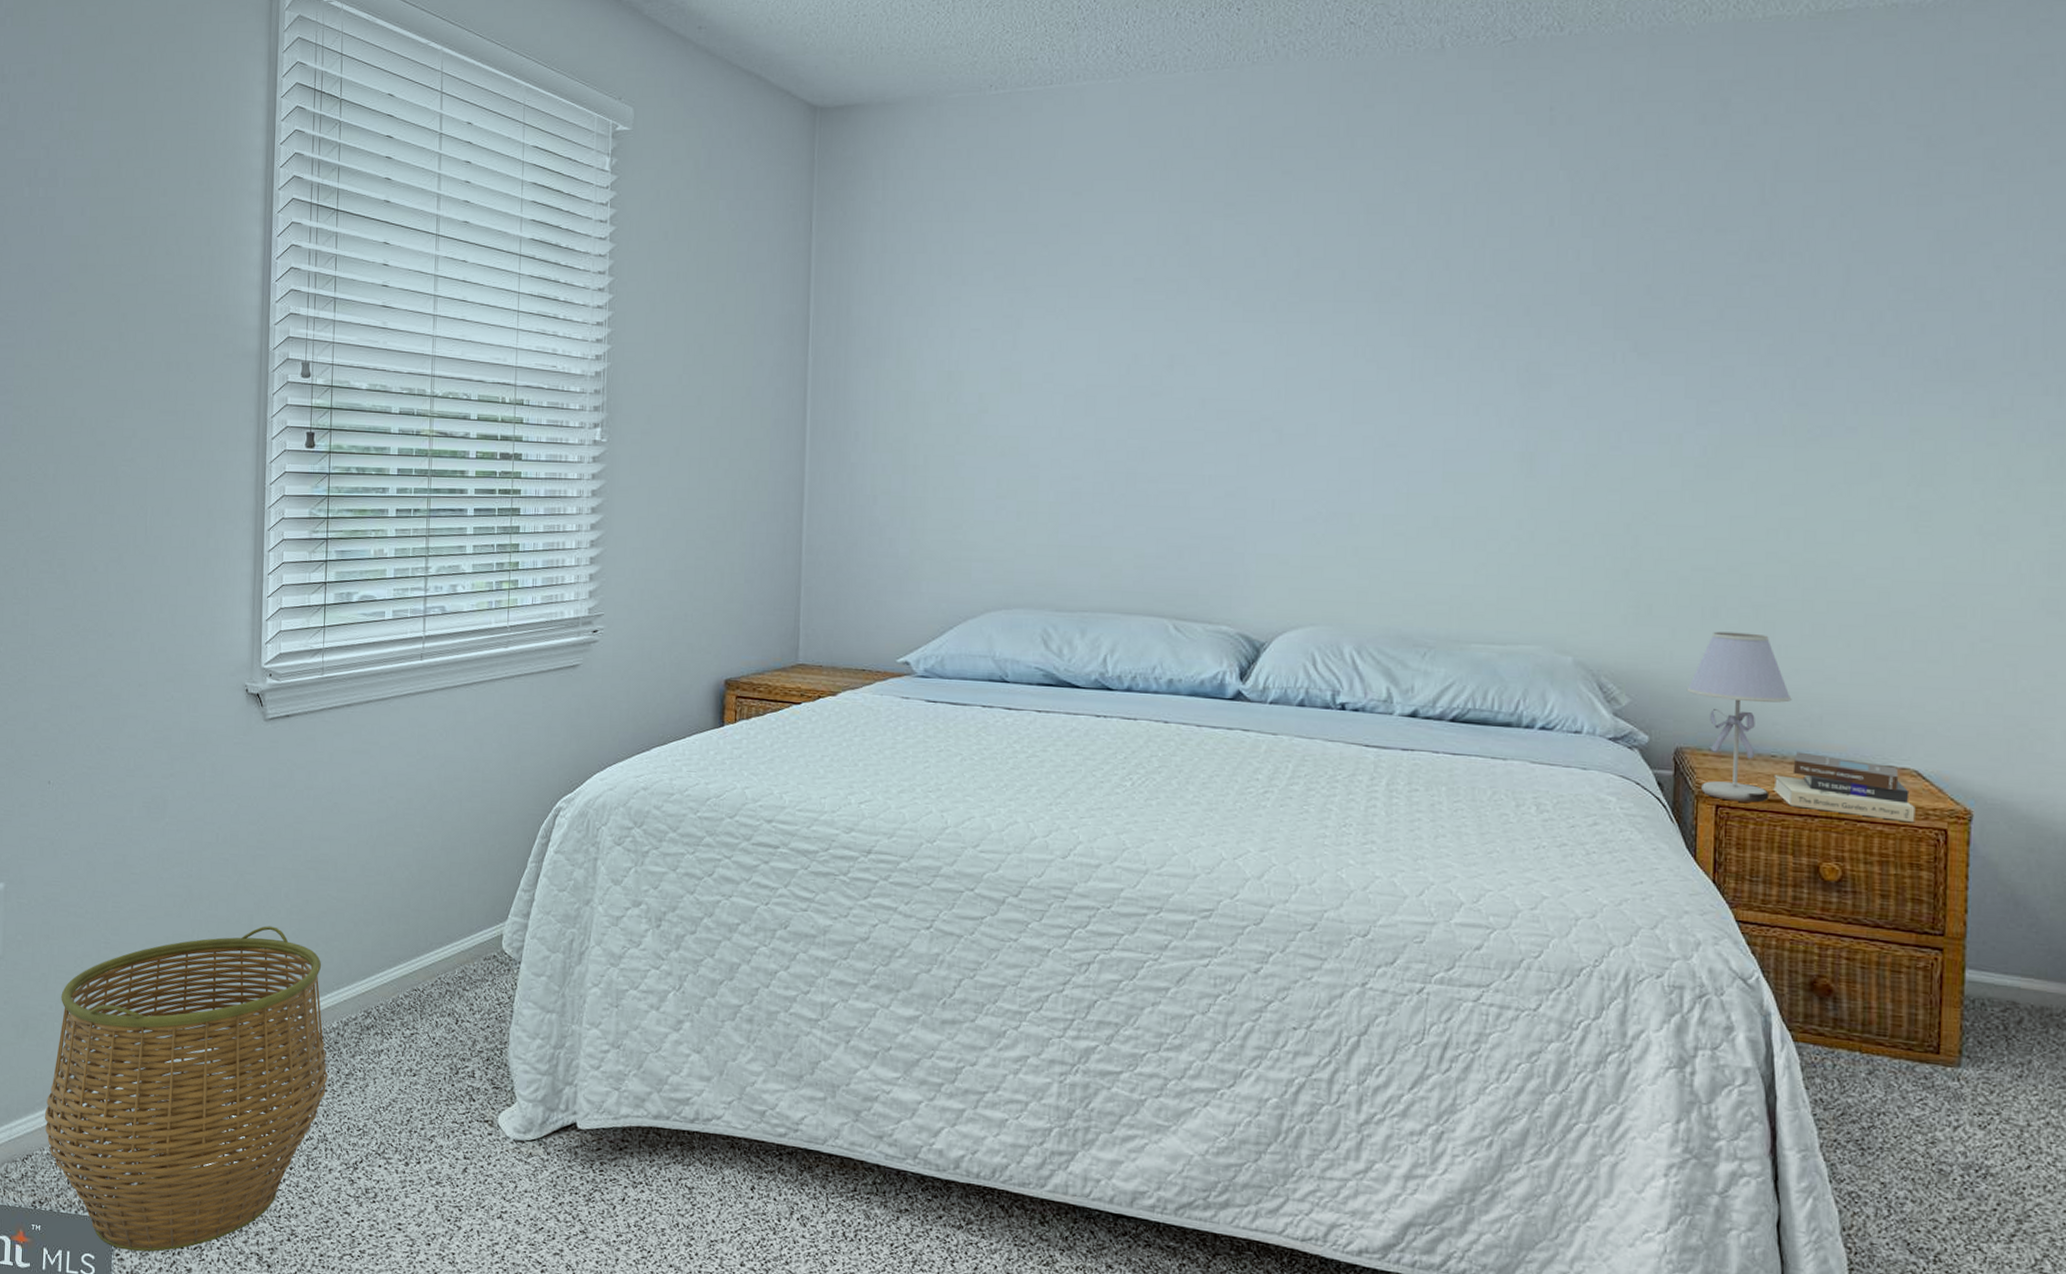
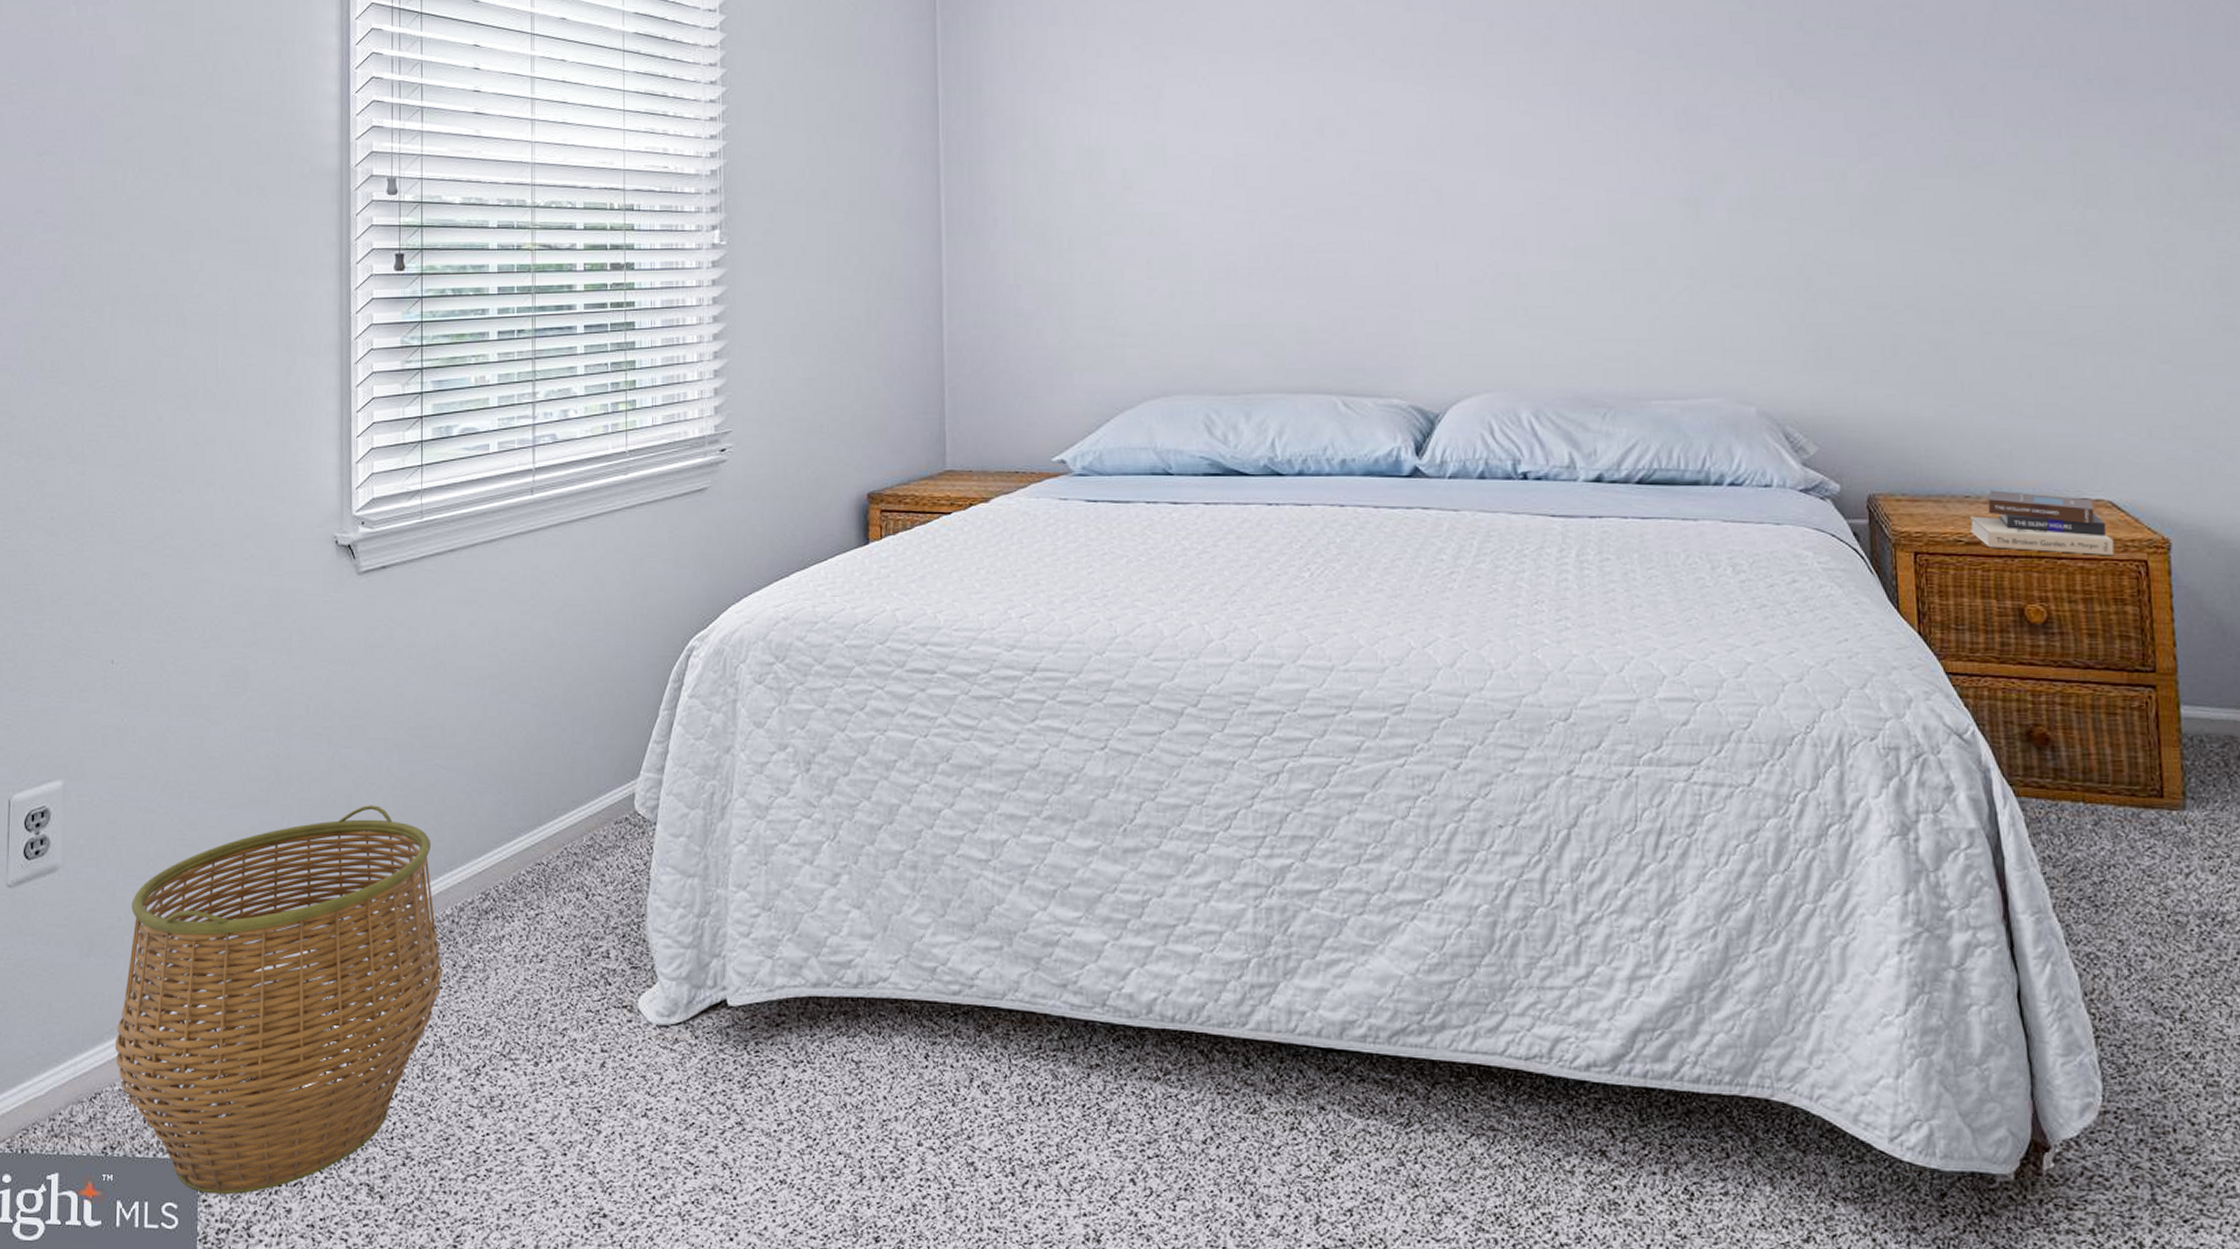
table lamp: present [1686,631,1792,803] -> none [1873,370,1980,547]

